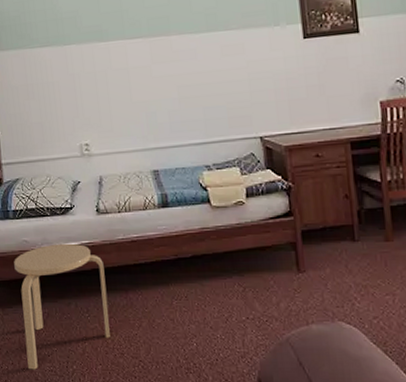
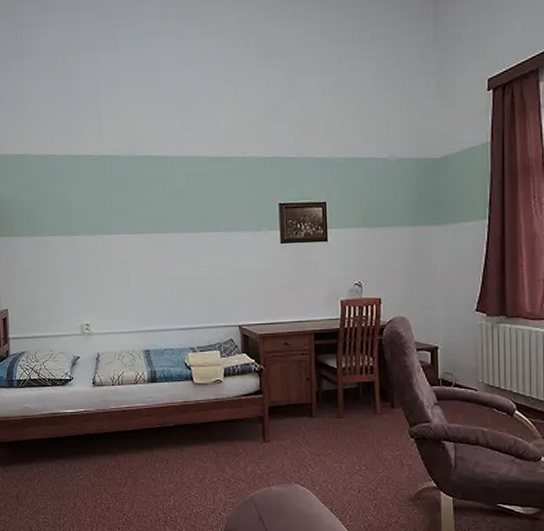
stool: present [14,243,110,370] -> none [16,411,99,521]

